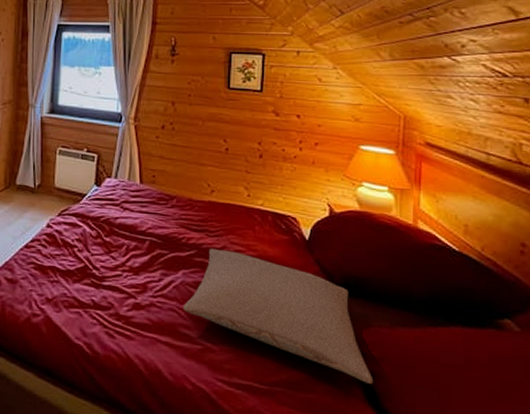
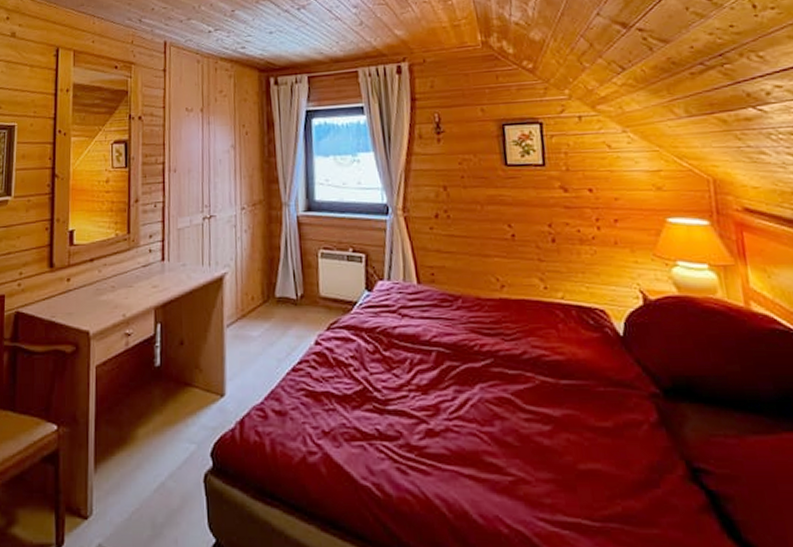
pillow: present [182,248,374,384] -> none [484,354,730,510]

